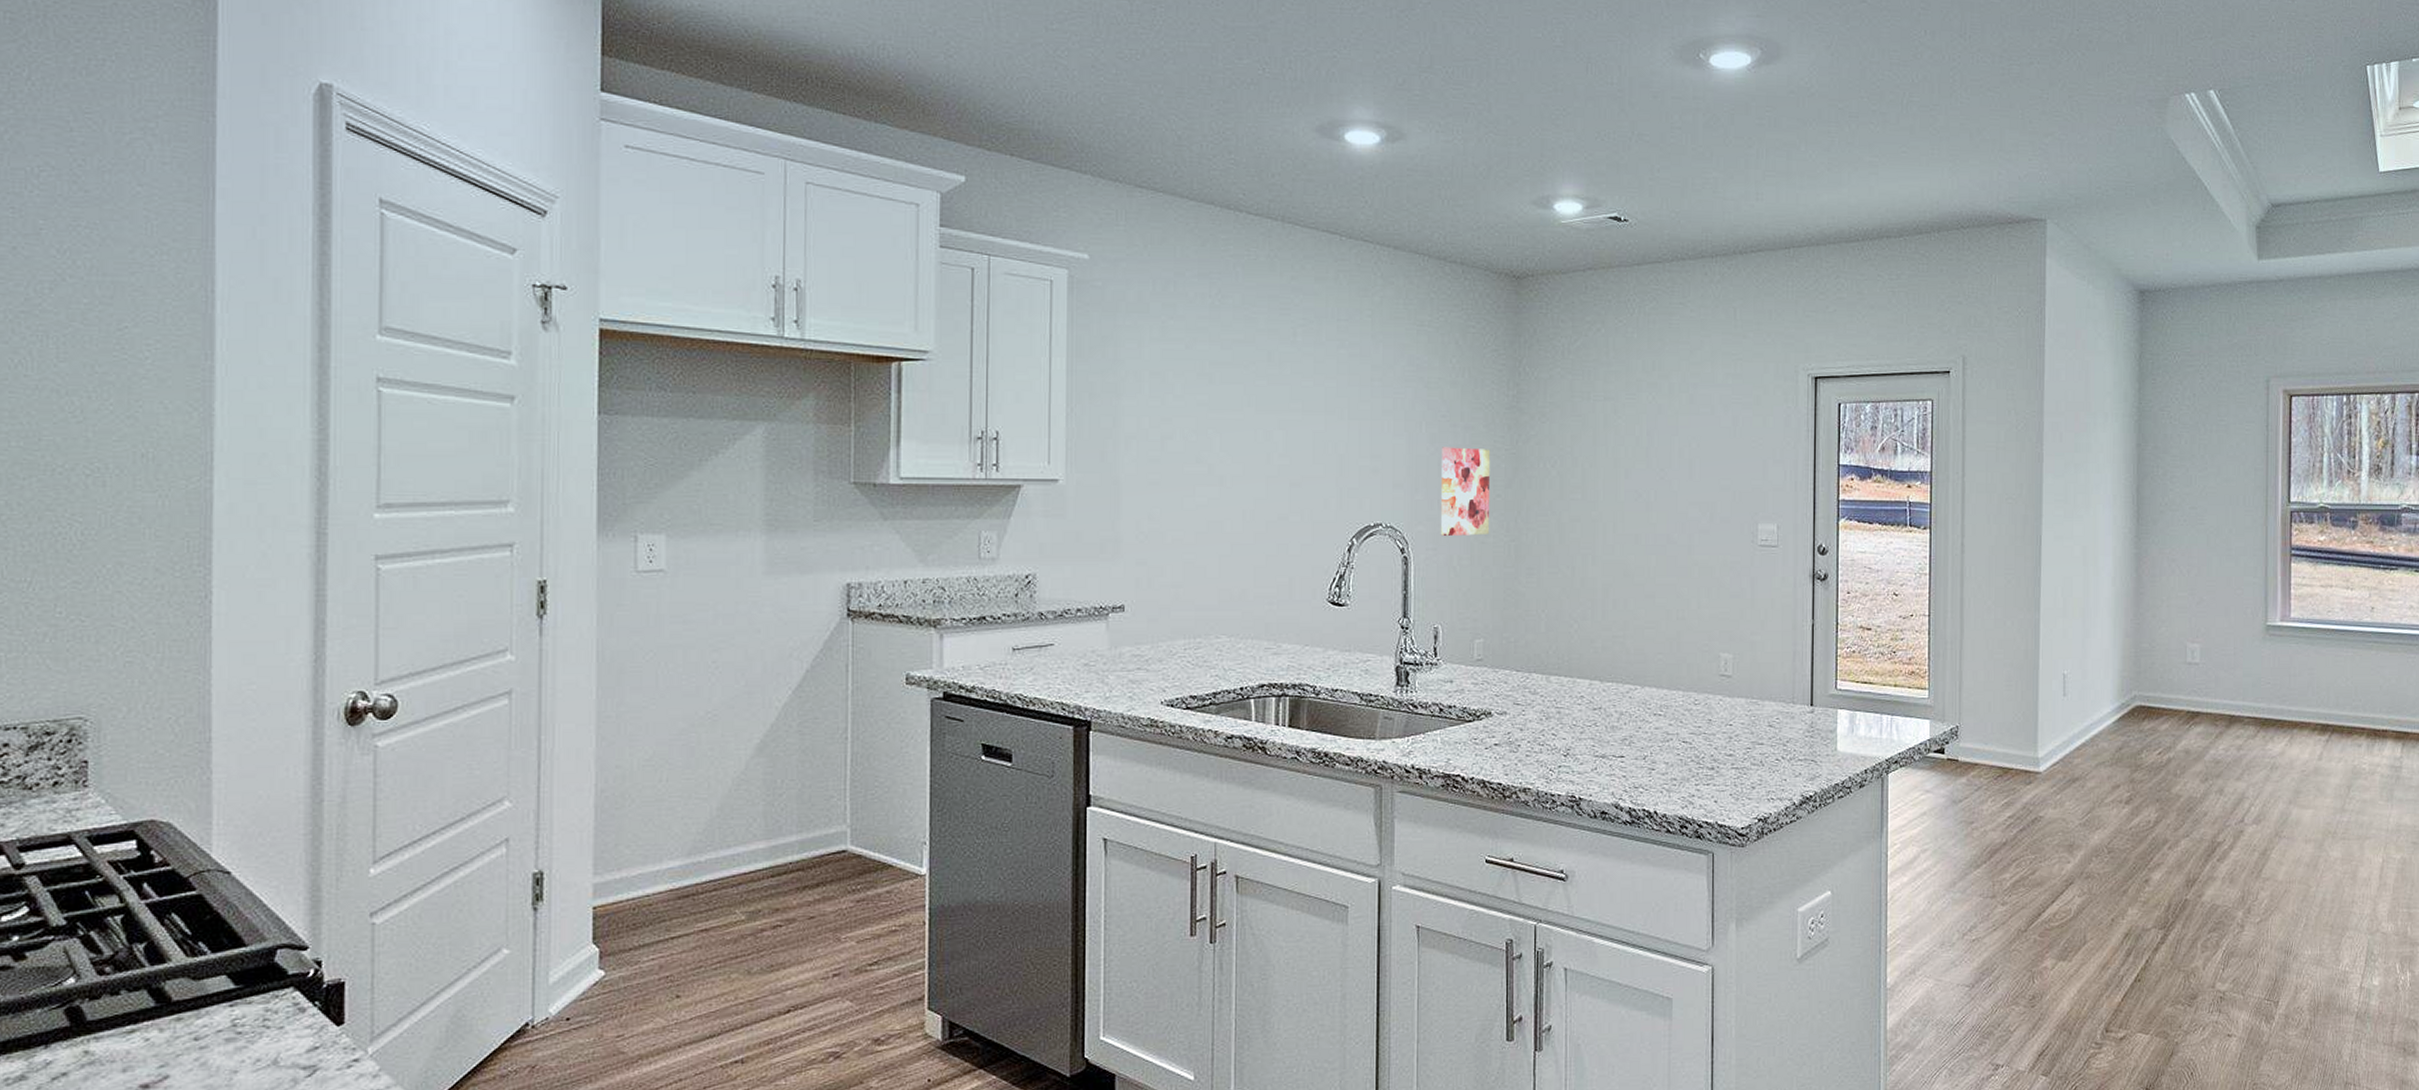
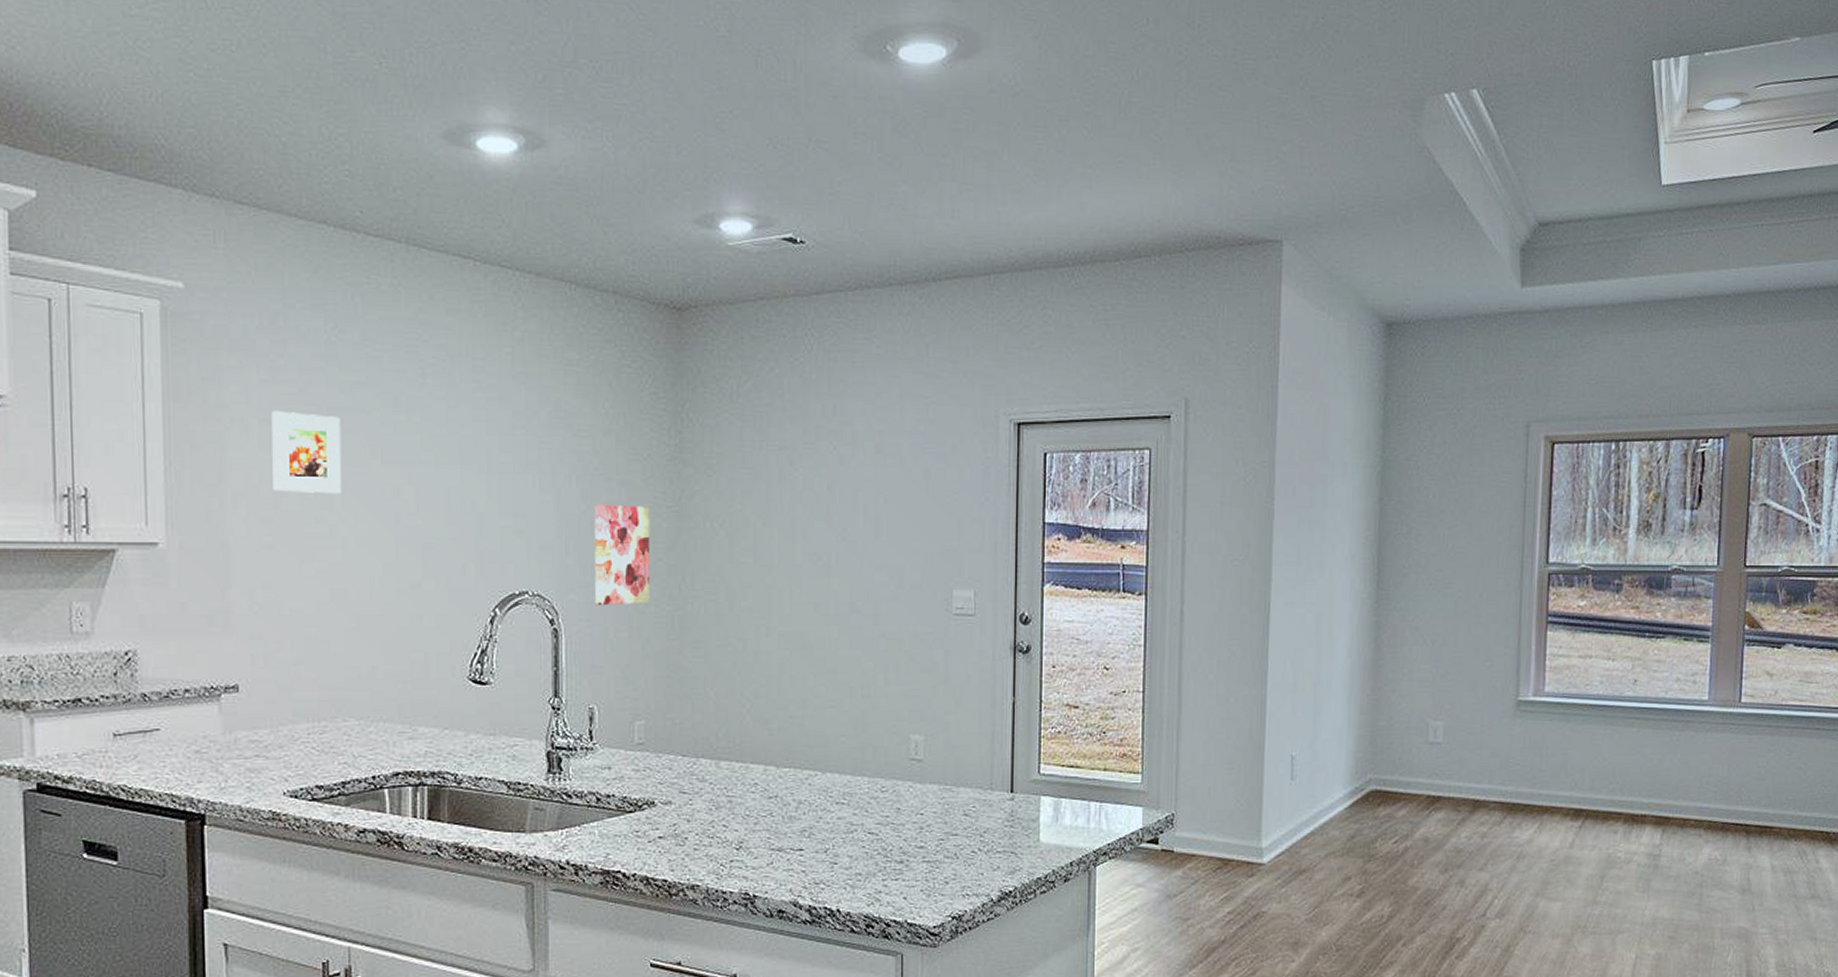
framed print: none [1160,364,1222,438] -> present [271,410,342,495]

